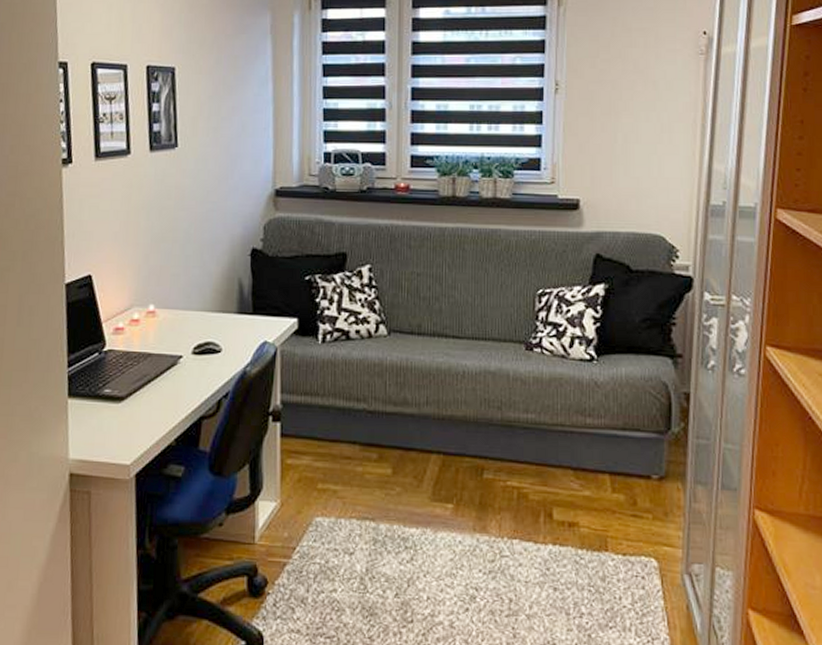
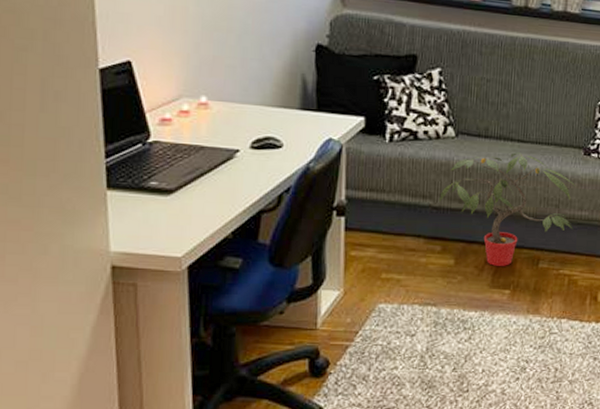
potted plant: none [374,350,519,476] -> present [439,152,575,266]

